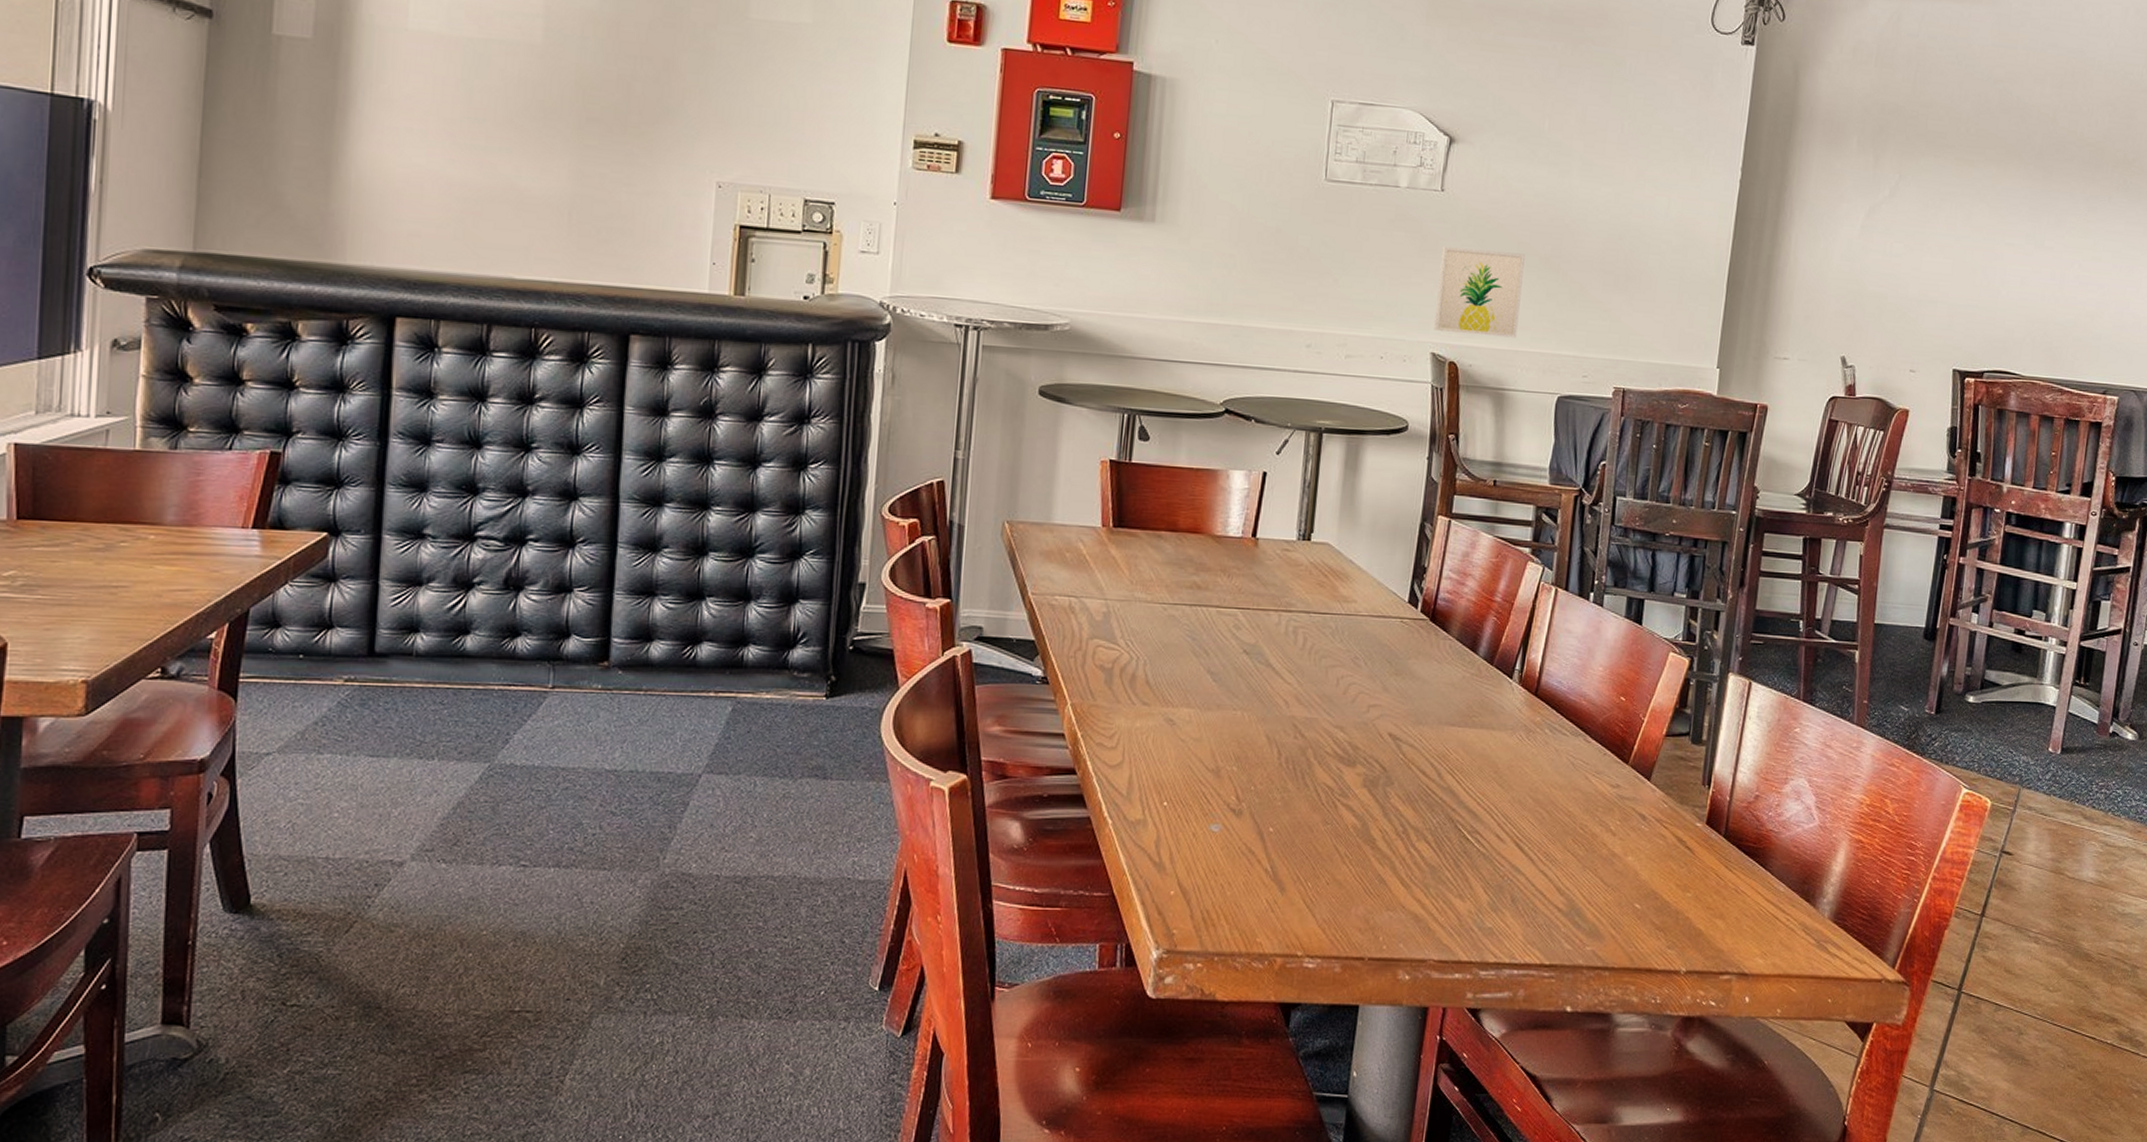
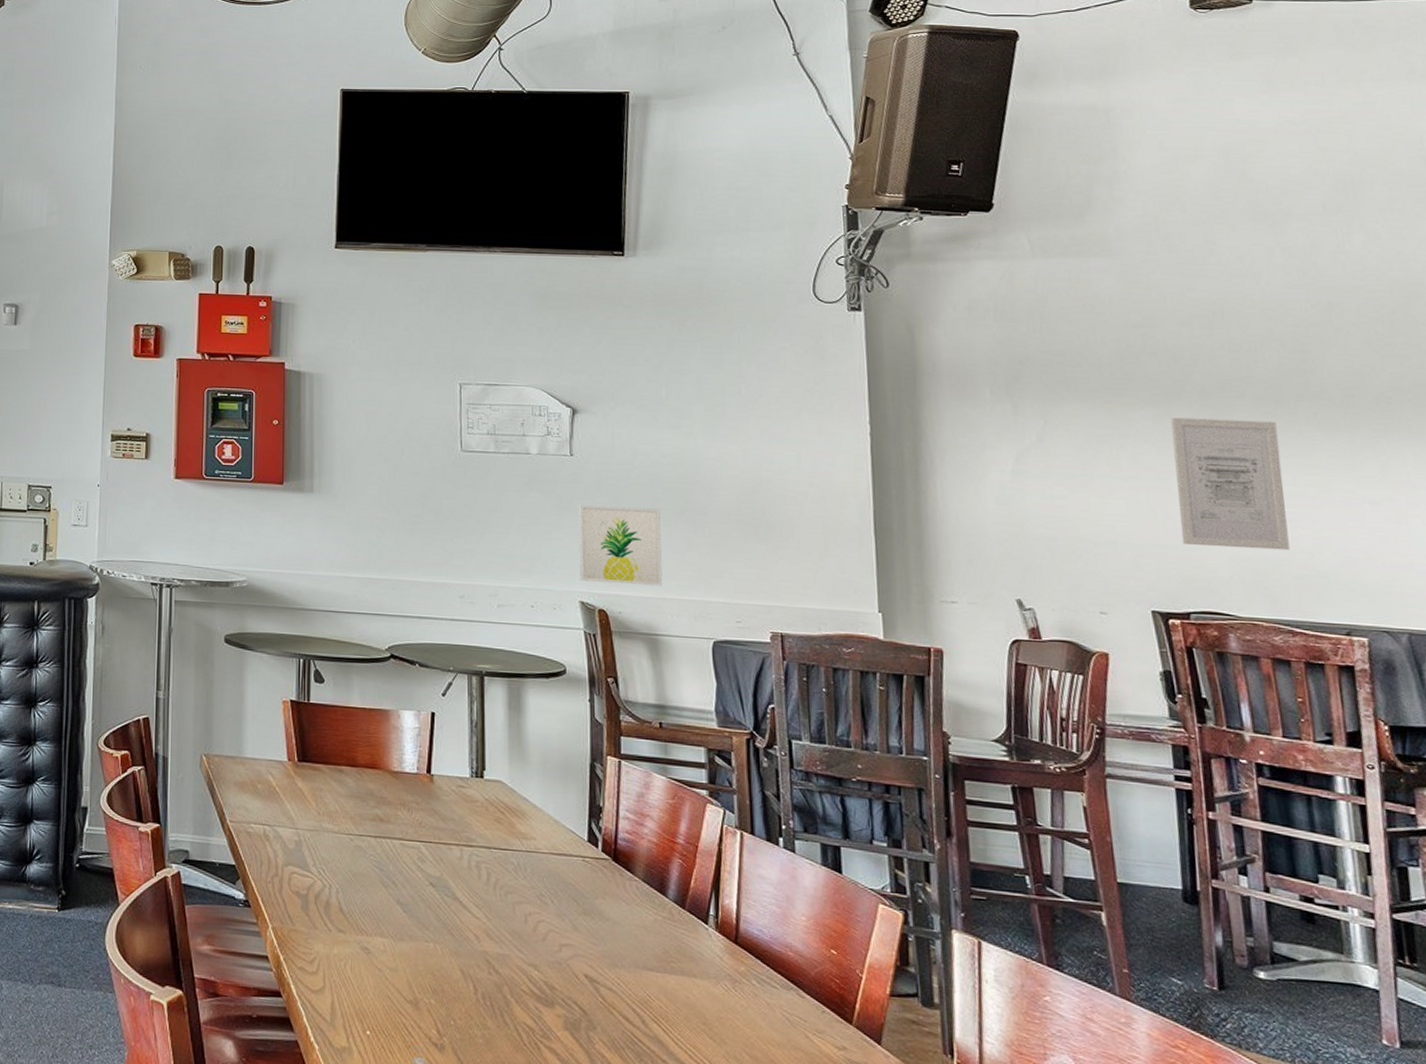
wall art: none [1991,177,2093,313] -> present [1170,417,1290,551]

